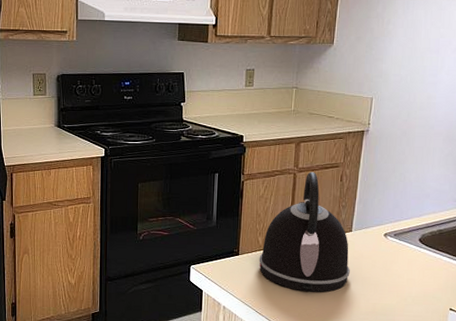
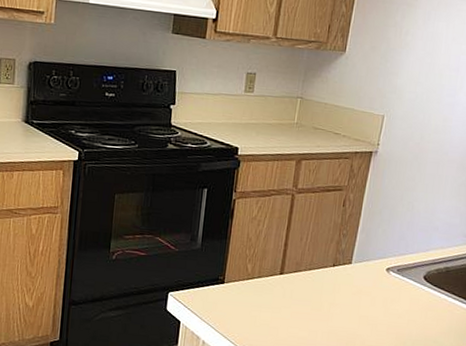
kettle: present [259,171,350,292] -> none [246,193,347,331]

